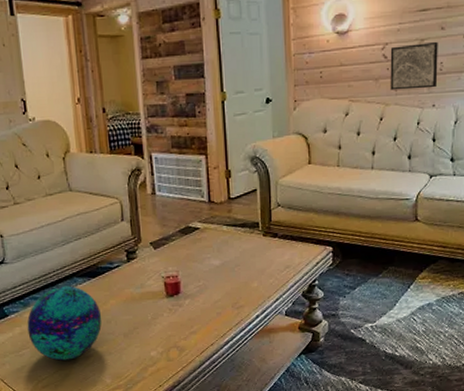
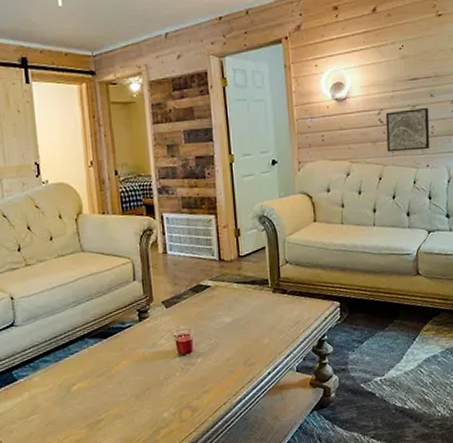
decorative ball: present [27,286,102,361] -> none [36,347,114,426]

